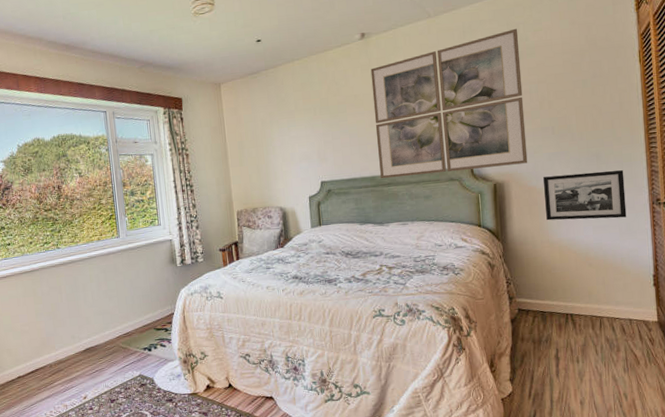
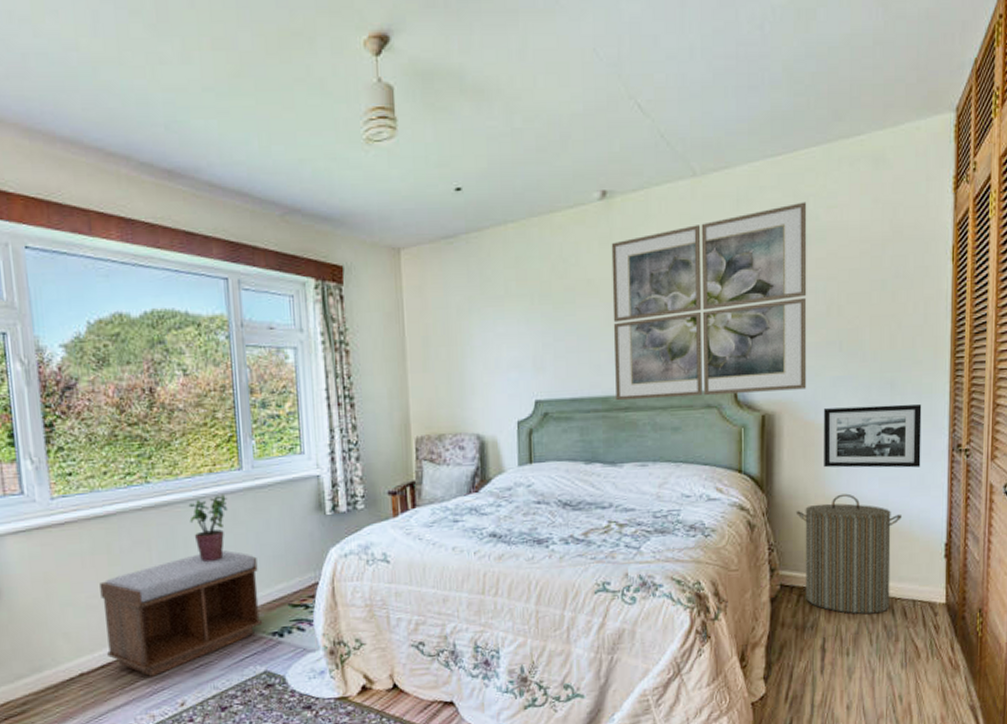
bench: none [29,292,137,379] -> present [100,550,263,677]
potted plant: none [85,254,111,300] -> present [188,494,228,562]
laundry hamper: none [526,239,614,331] -> present [795,493,902,615]

